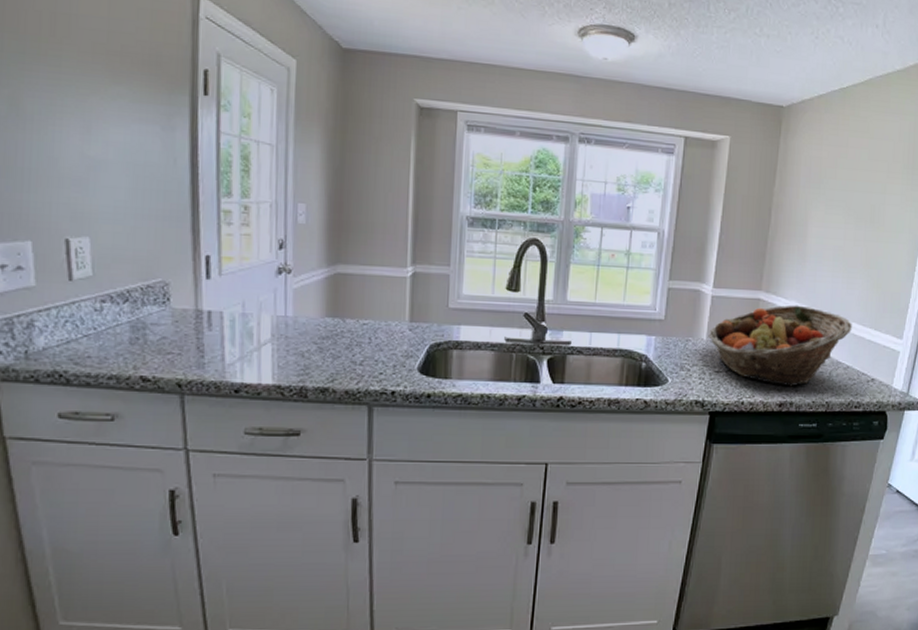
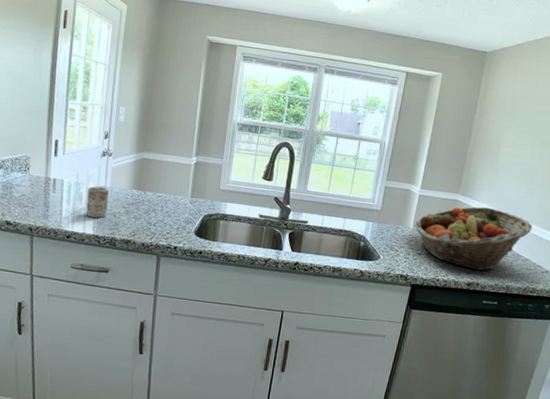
mug: none [259,317,292,361] -> present [85,186,109,218]

